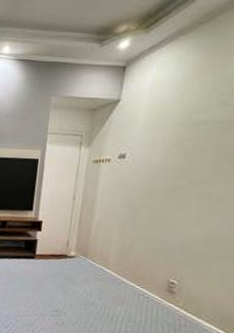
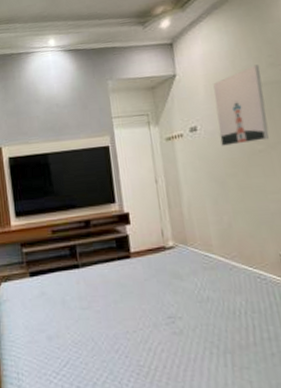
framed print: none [145,101,209,178] -> present [213,64,269,146]

